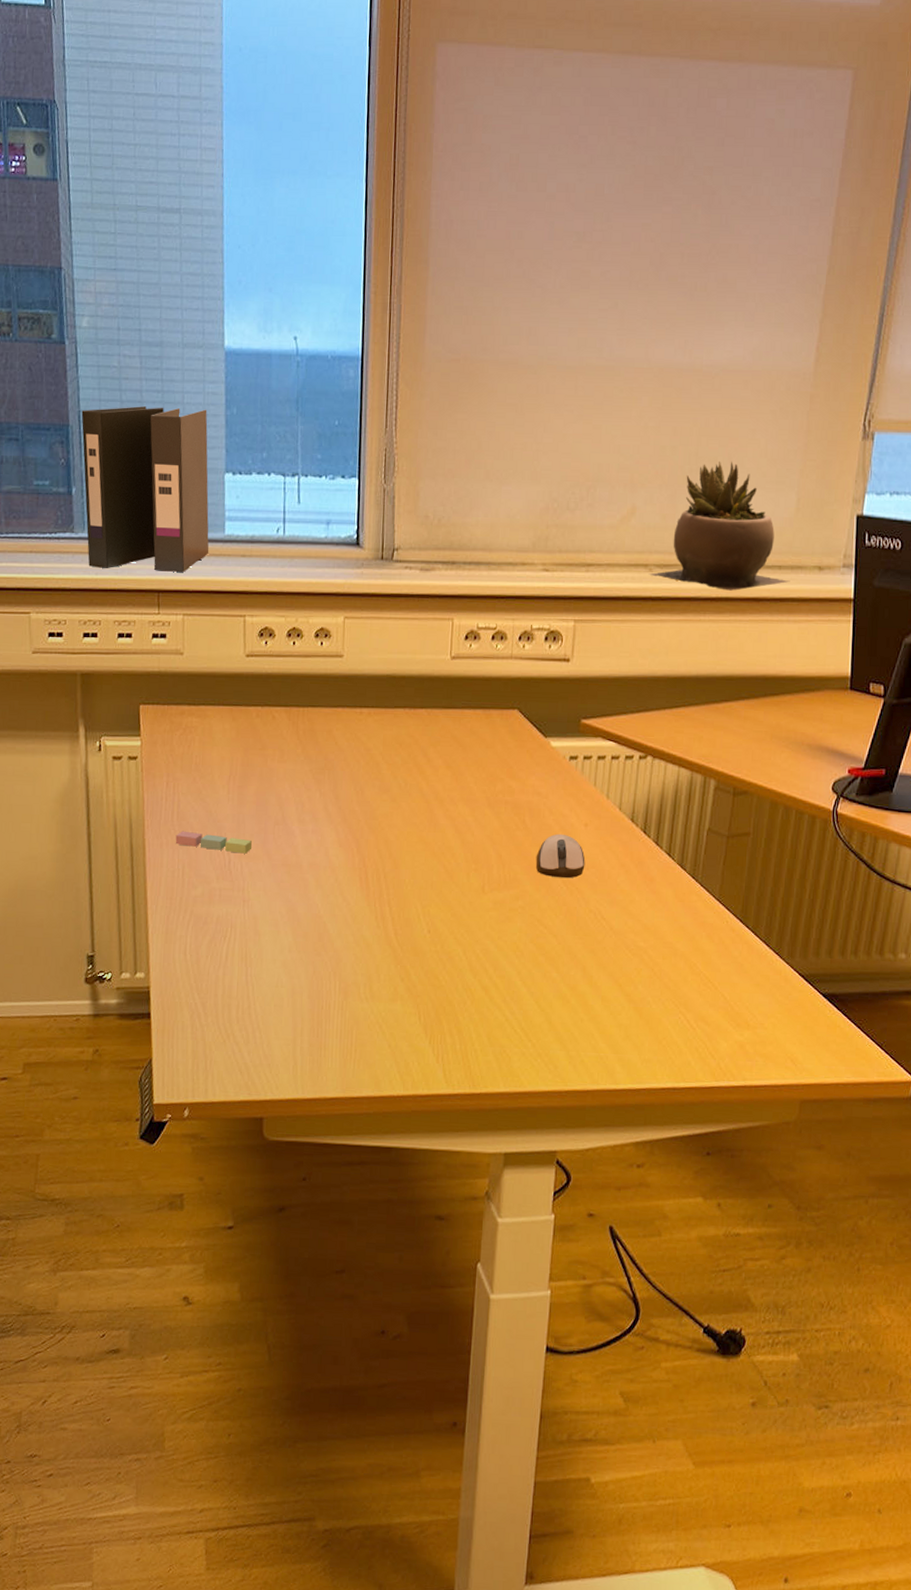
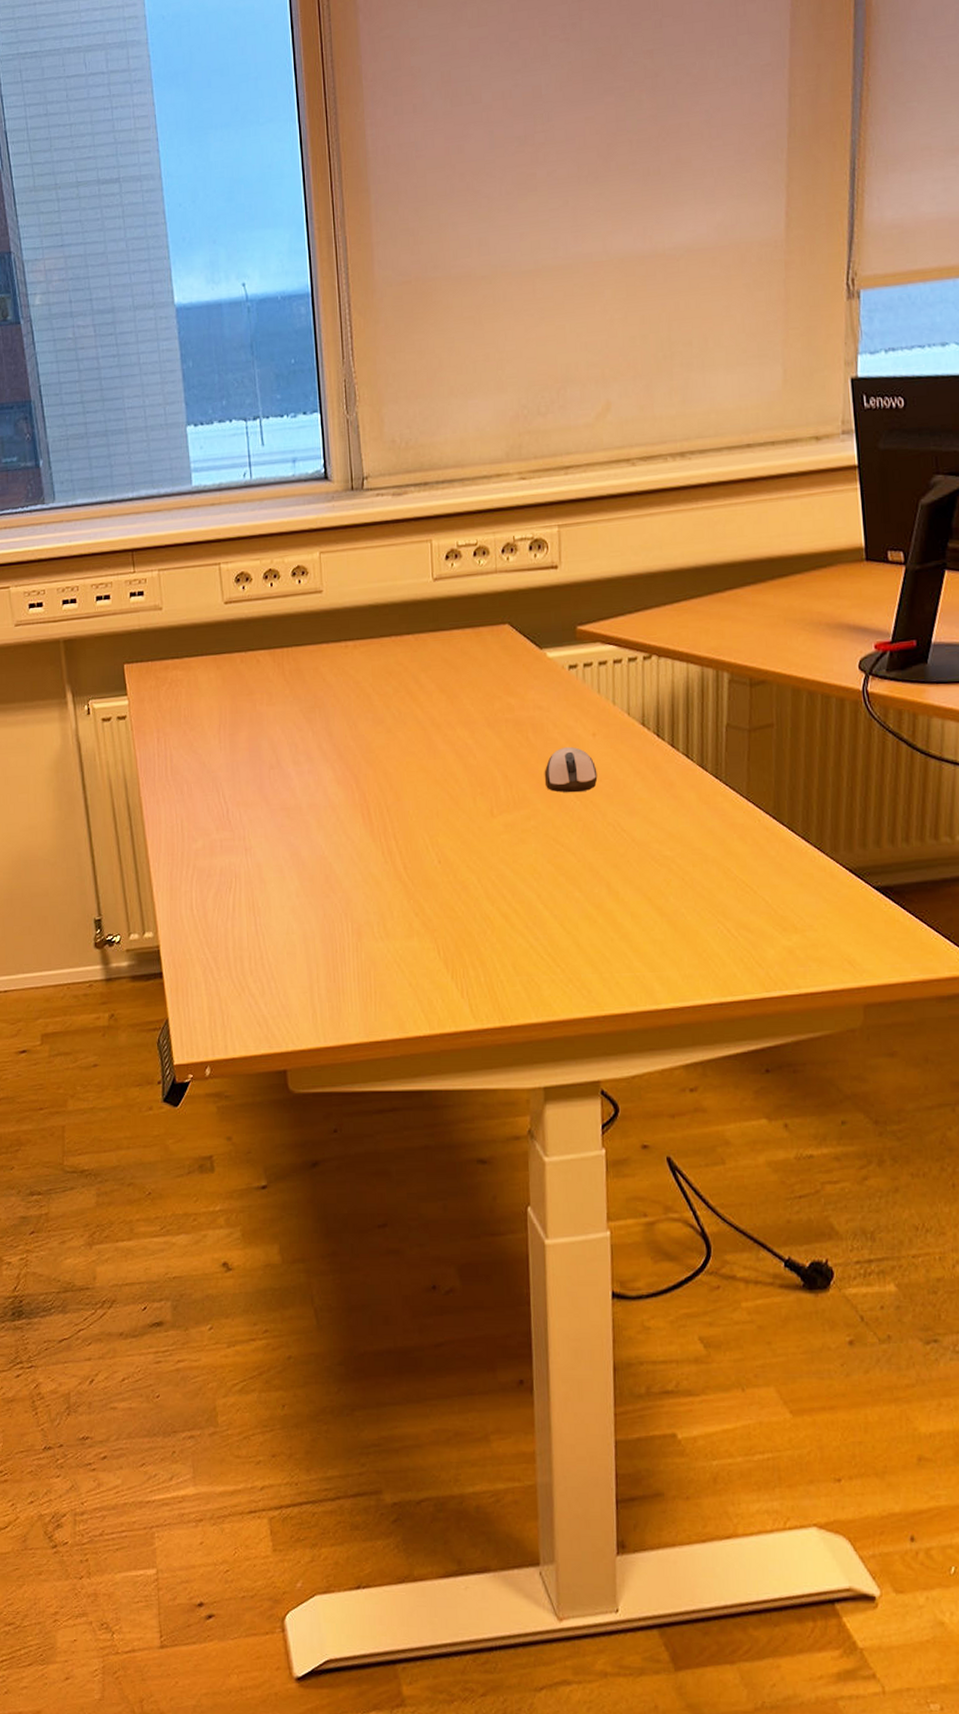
binder: present [81,406,164,568] -> none [42,370,126,535]
binder: present [149,408,209,572] -> none [108,366,178,531]
sticky notes: present [175,831,253,854] -> none [171,785,249,802]
succulent plant: present [648,461,790,591] -> none [631,341,786,475]

